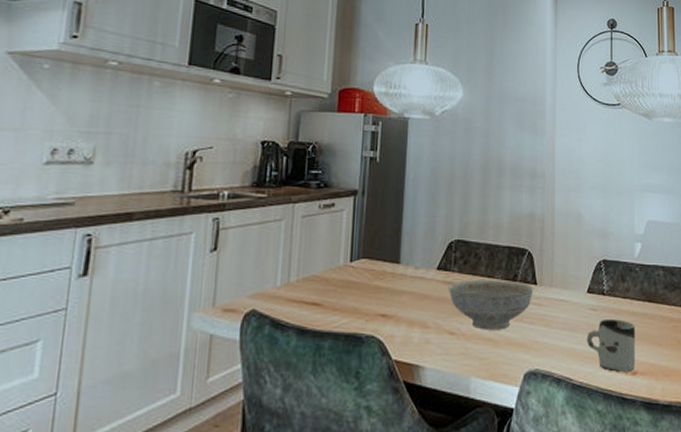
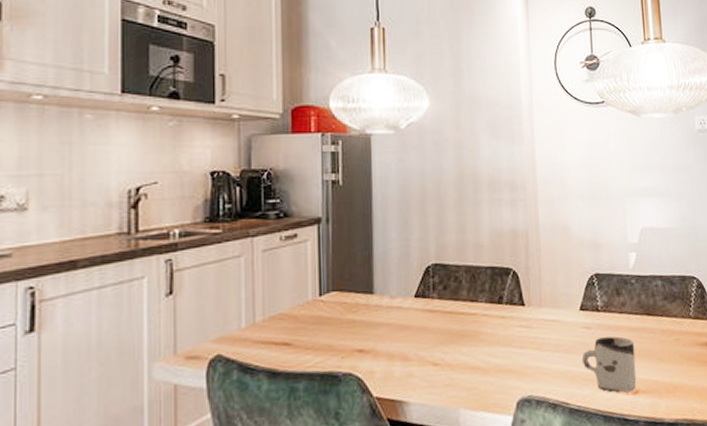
decorative bowl: present [447,280,534,330] -> none [427,303,522,359]

